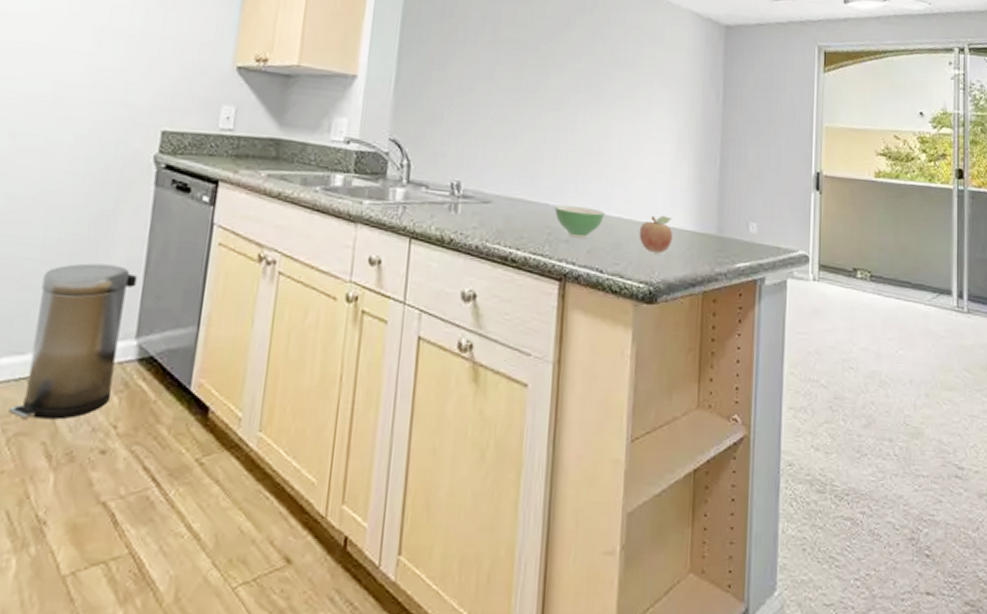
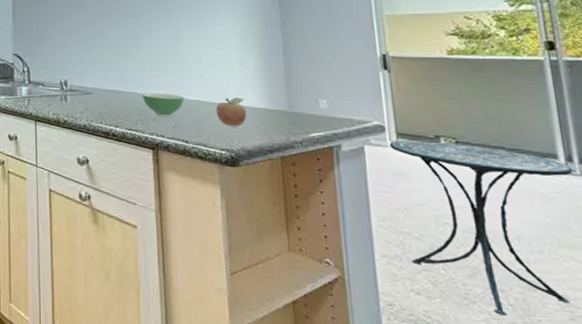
side table: none [811,273,962,467] -> present [390,140,574,316]

